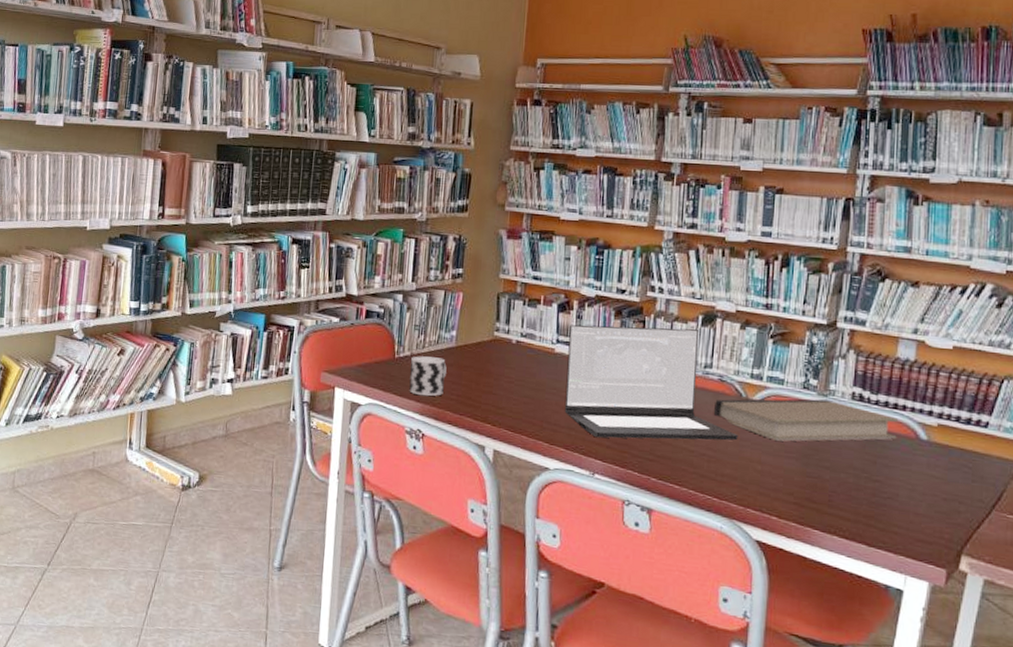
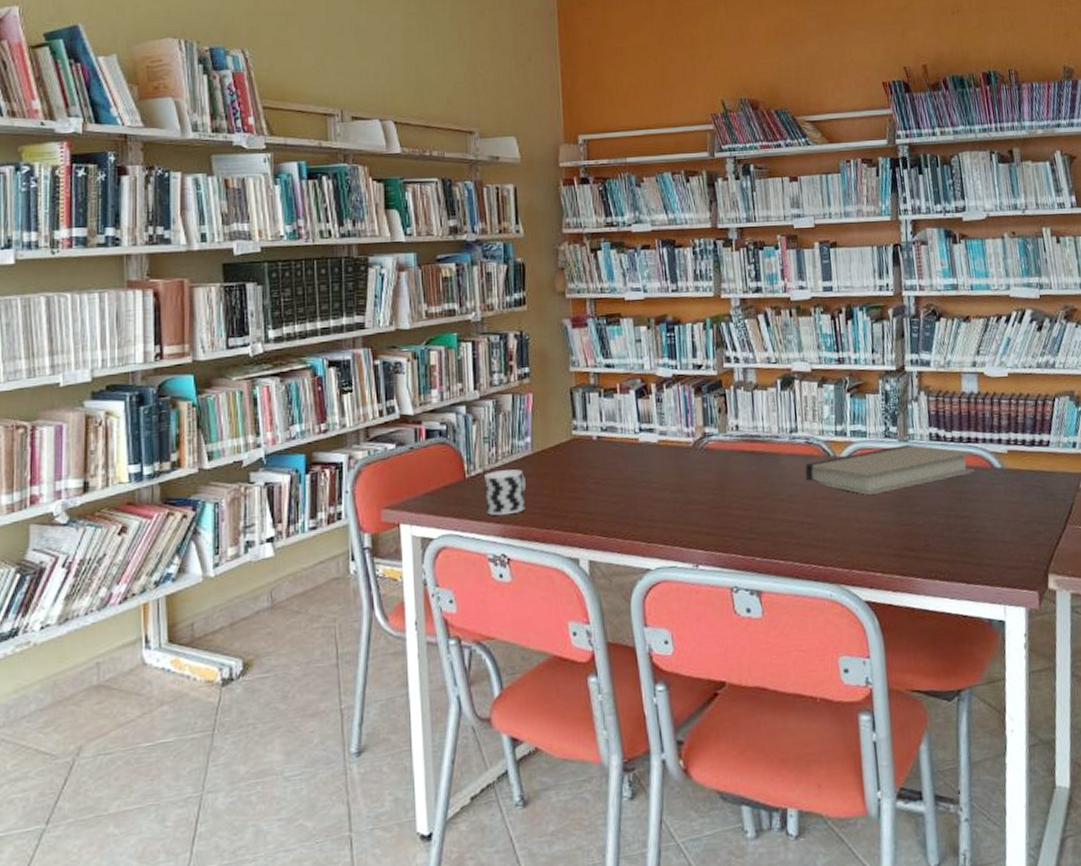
laptop: present [564,325,738,441] -> none [651,395,833,526]

